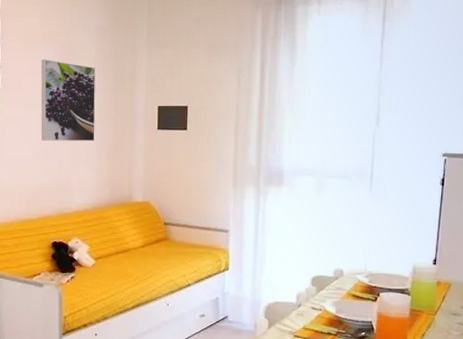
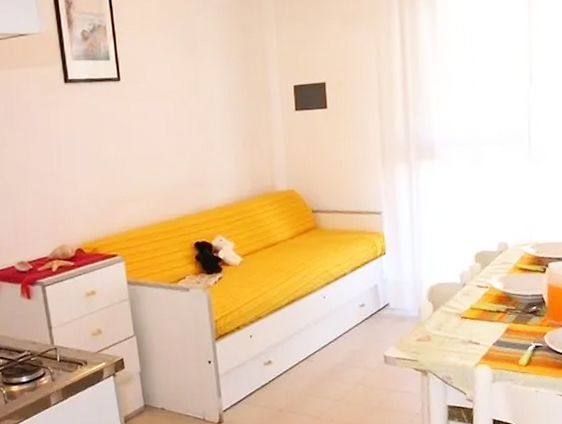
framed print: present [41,60,96,142] -> none [162,46,229,135]

